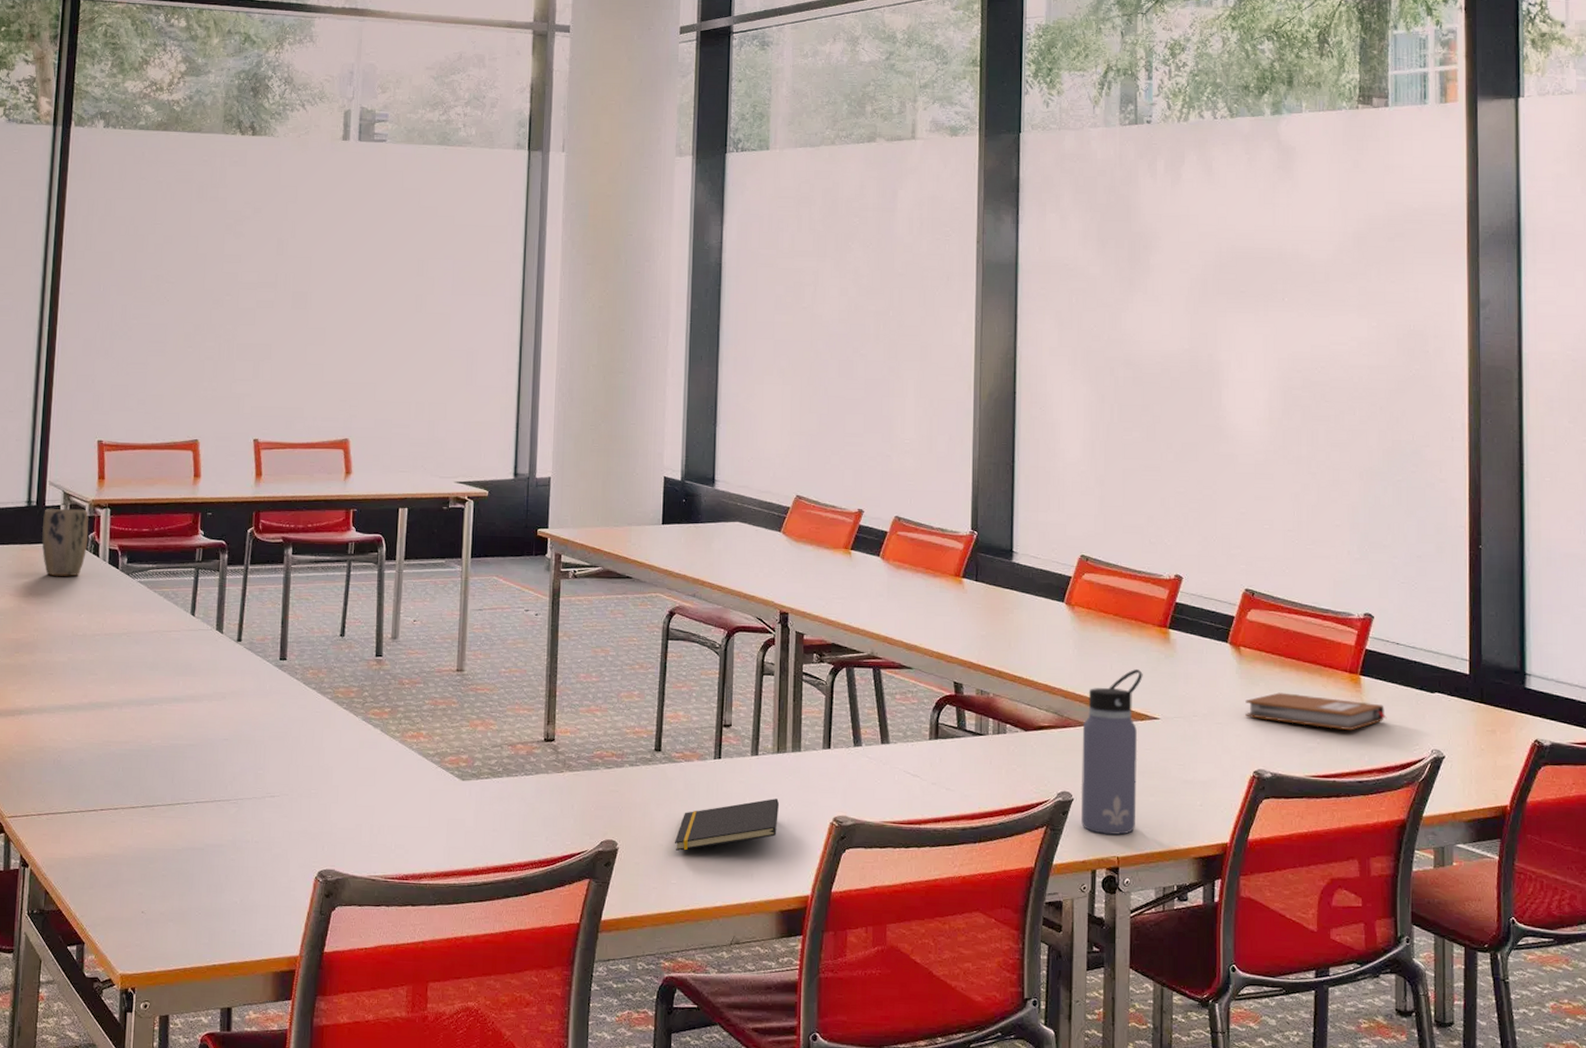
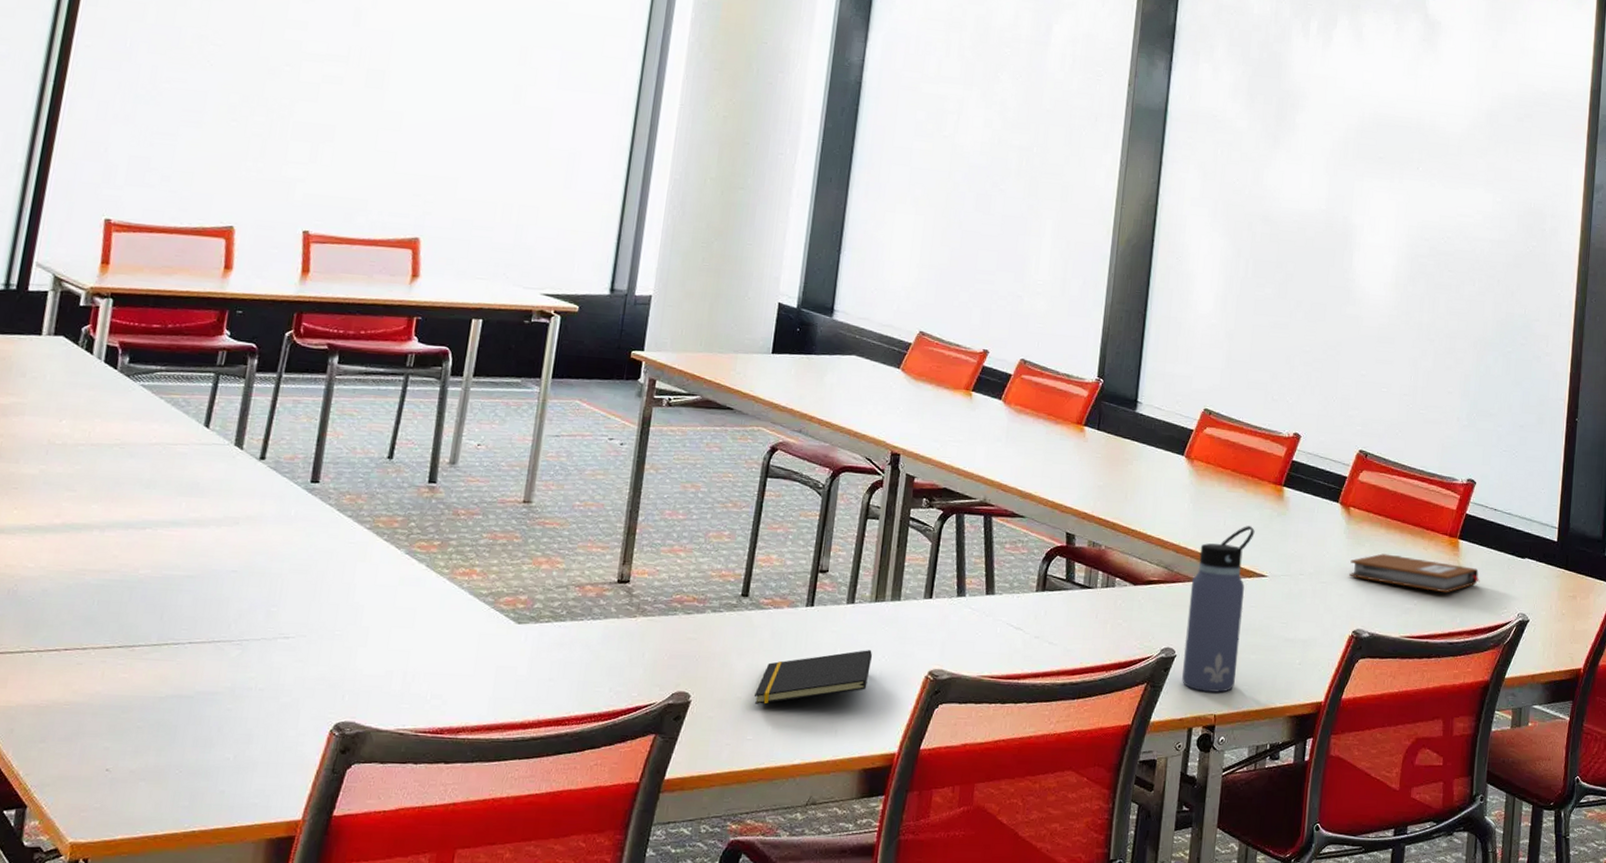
plant pot: present [41,508,89,576] -> none [18,294,85,375]

